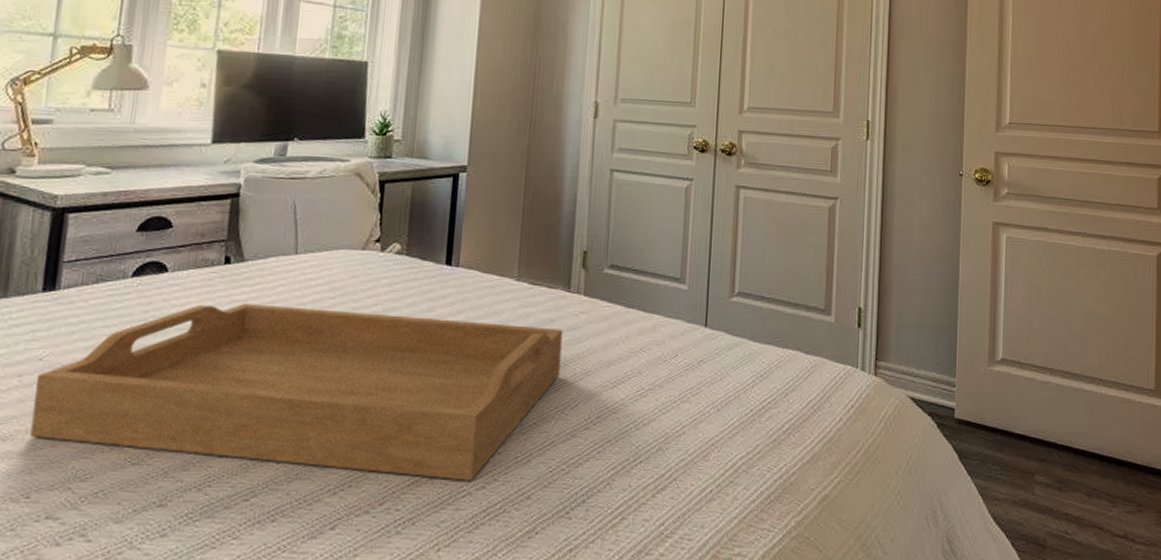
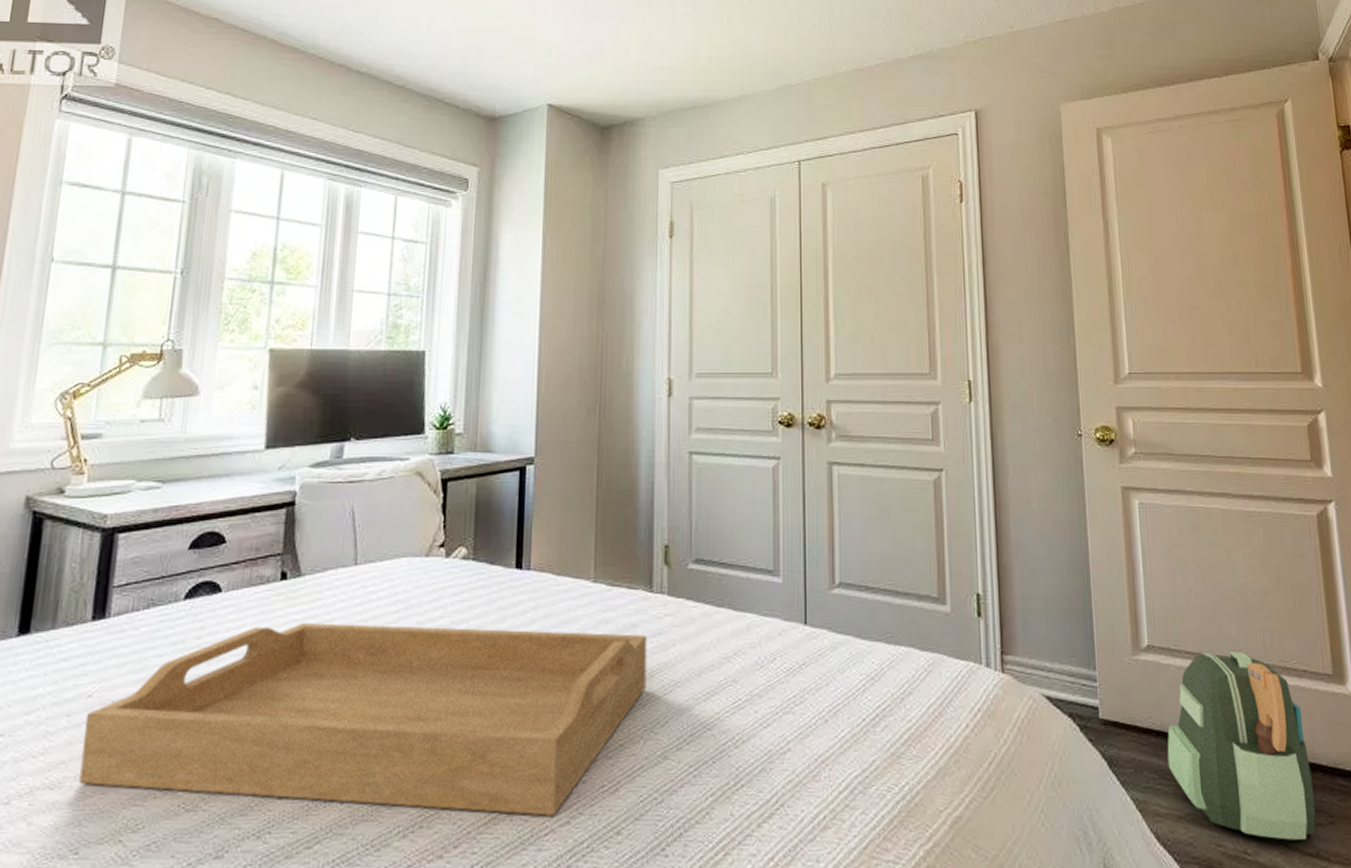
backpack: none [1009,367,1128,524] -> present [1167,651,1316,840]

